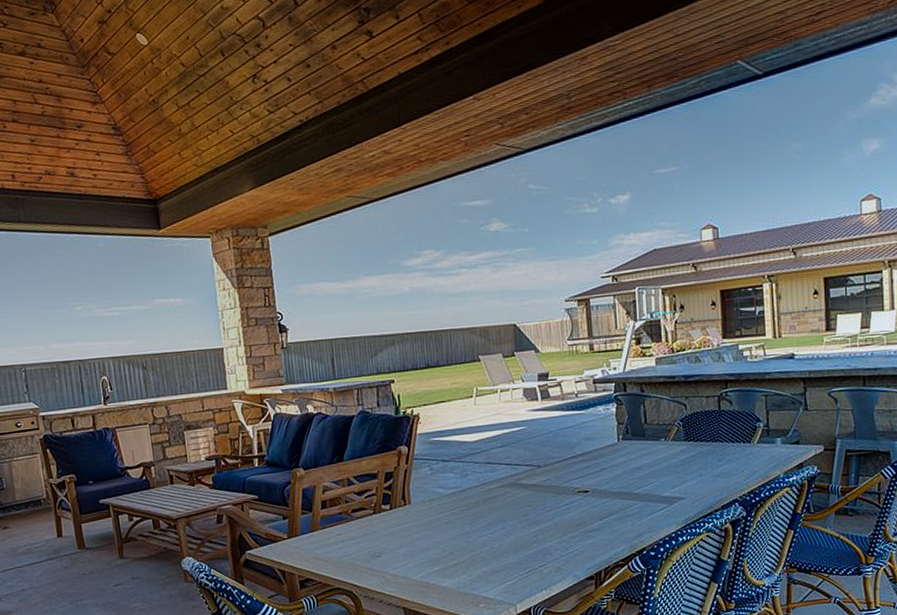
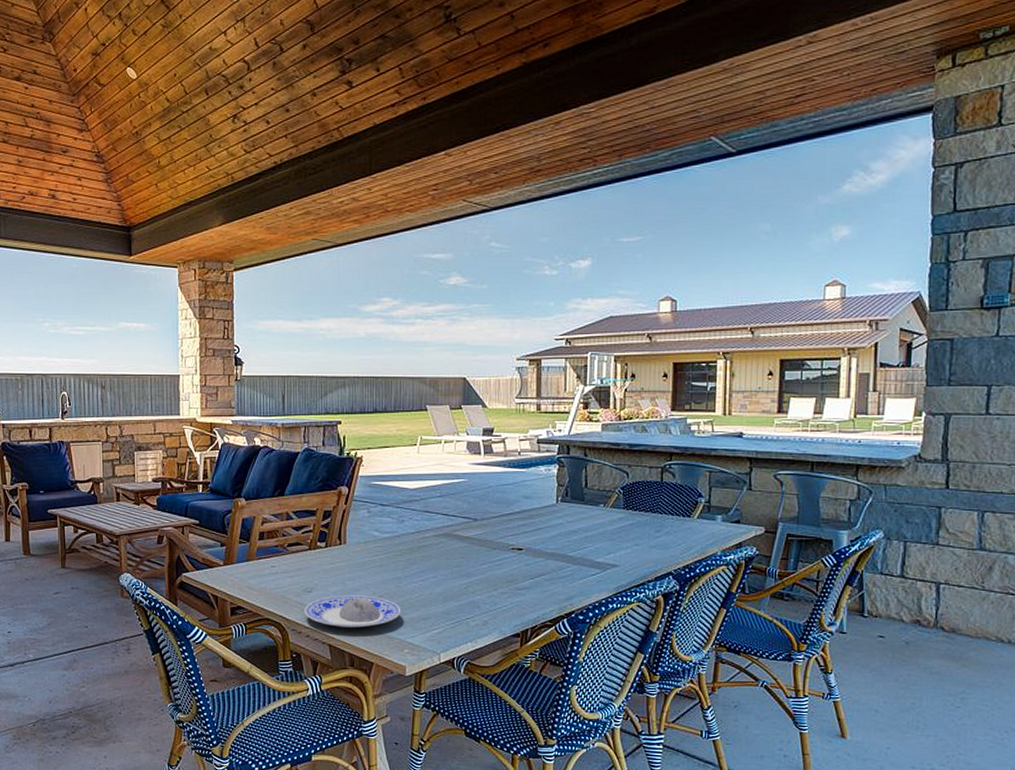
plate: none [375,554,473,590] -> present [304,595,401,629]

